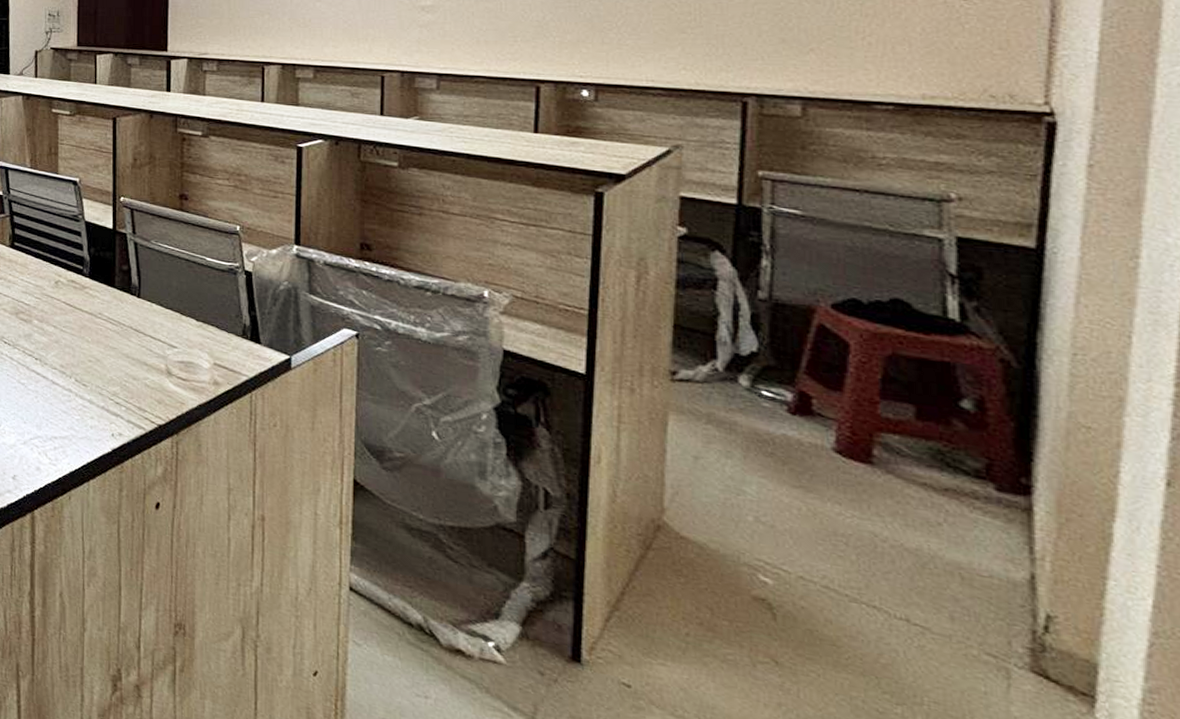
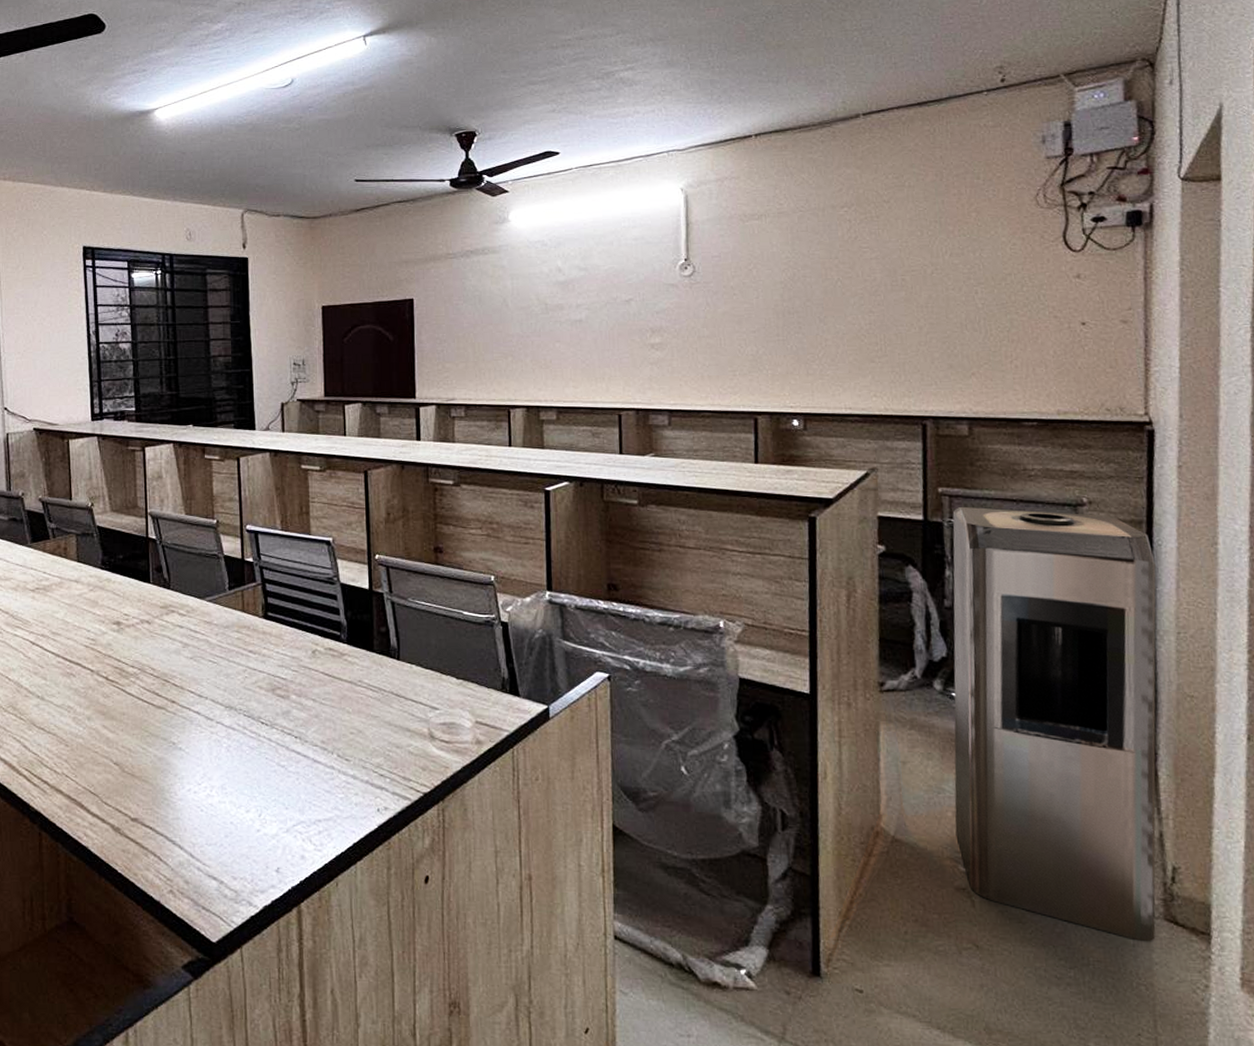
water dispenser: none [756,192,1048,693] -> present [952,506,1156,942]

